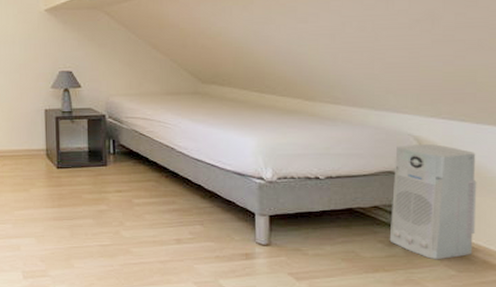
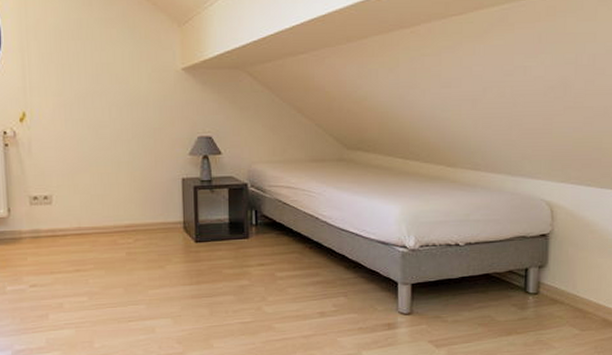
air purifier: present [389,143,477,260] -> none [522,208,600,321]

